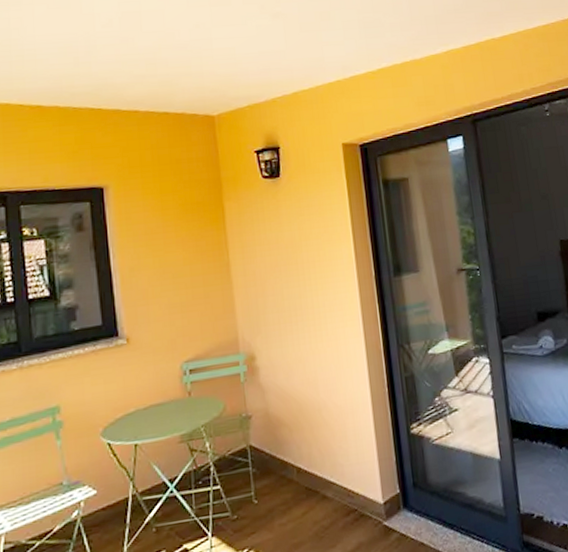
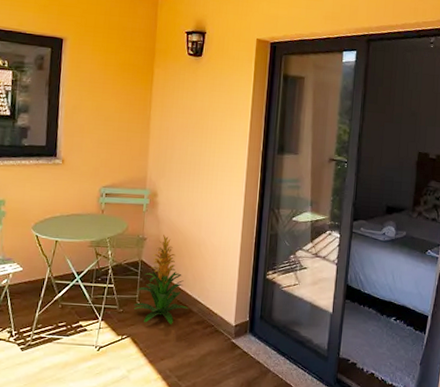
indoor plant: none [250,406,321,527] -> present [133,235,188,324]

